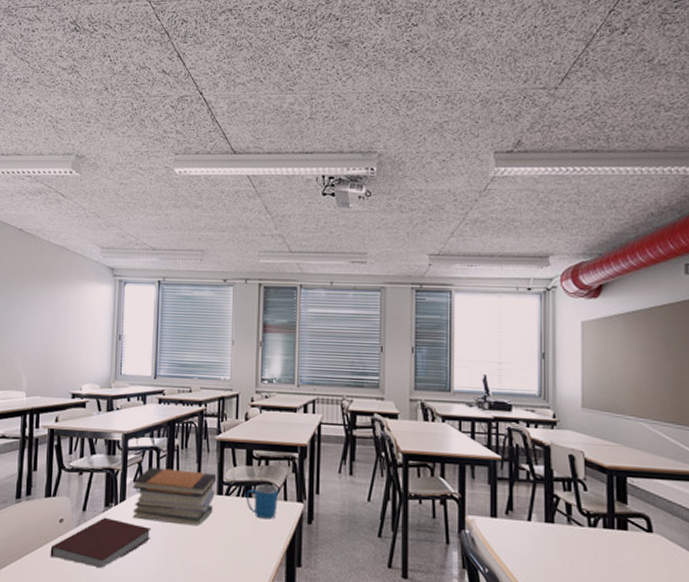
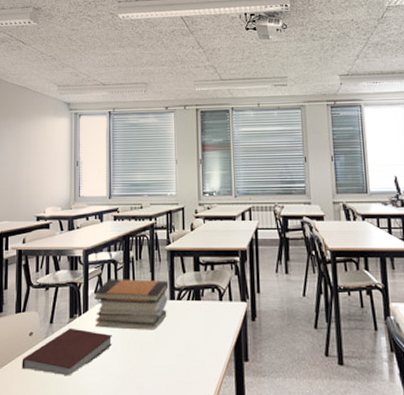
mug: present [245,484,278,520] -> none [195,287,224,319]

